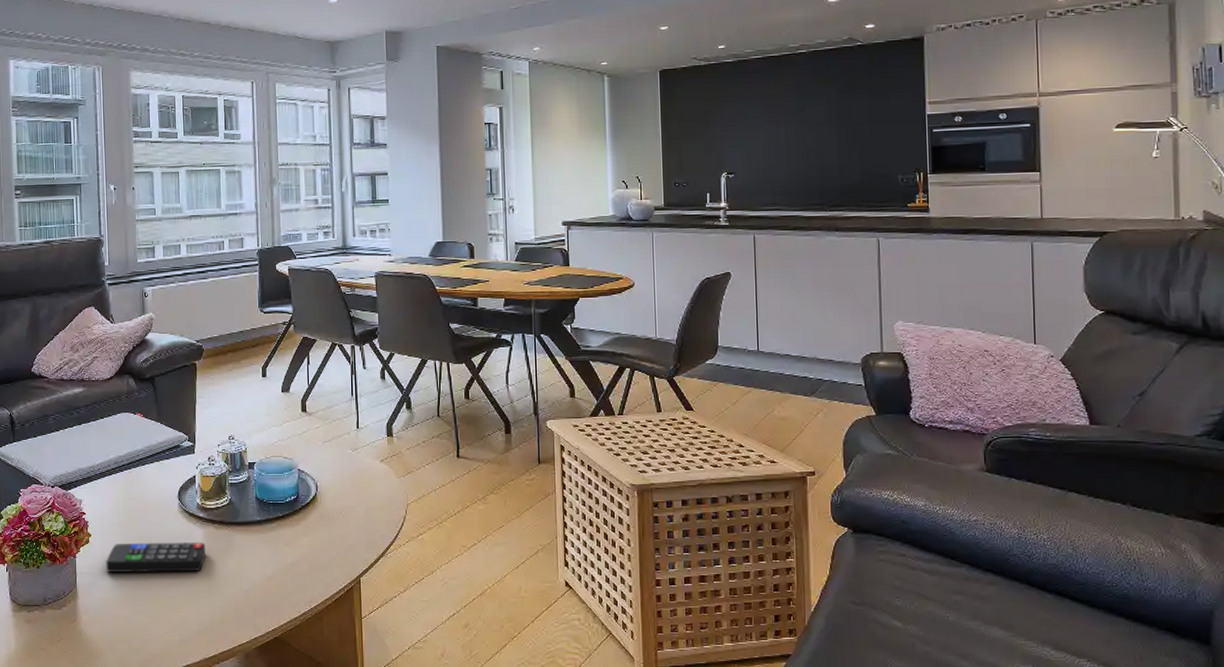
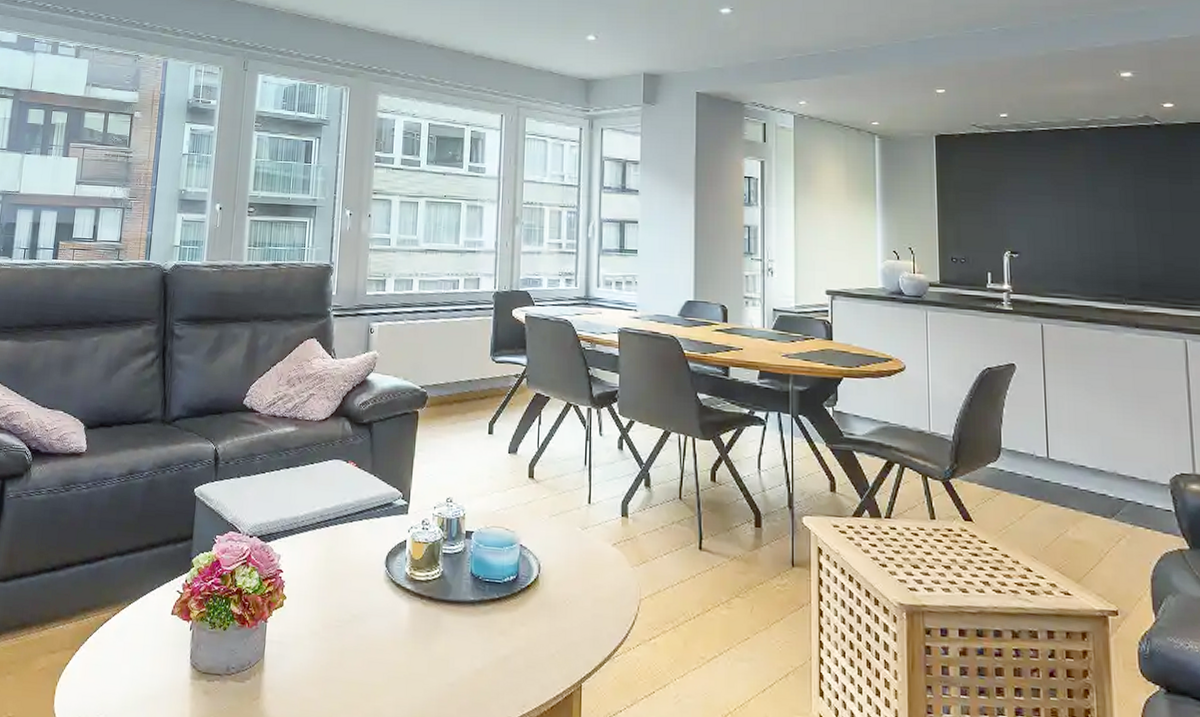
remote control: present [106,542,205,573] -> none [299,611,410,655]

